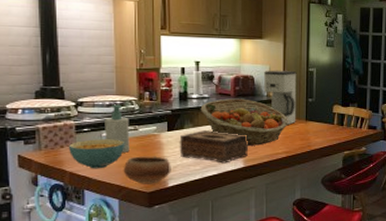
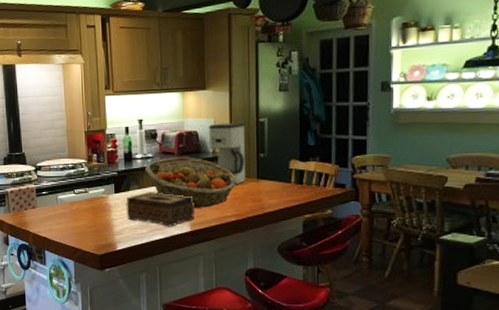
cereal bowl: present [68,139,125,169] -> none [30,202,78,231]
soap bottle: present [105,104,130,153] -> none [59,167,82,215]
bowl: present [123,156,171,184] -> none [76,218,120,247]

